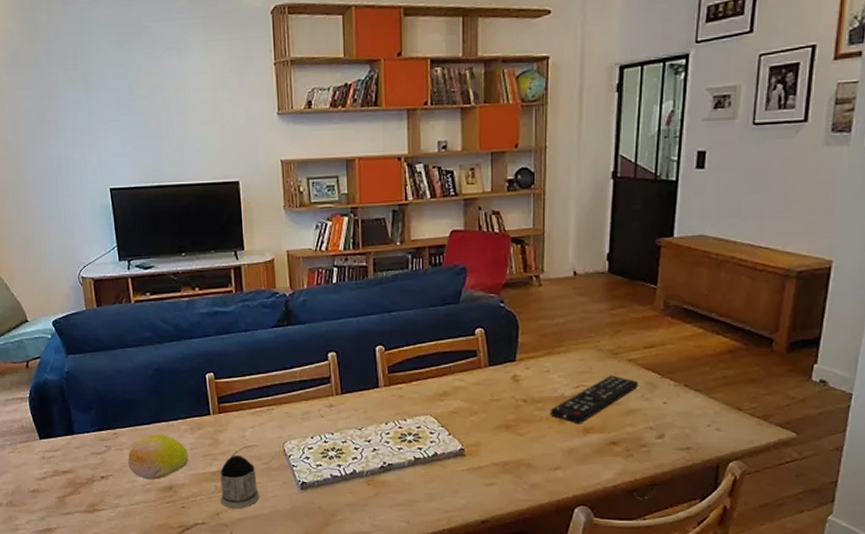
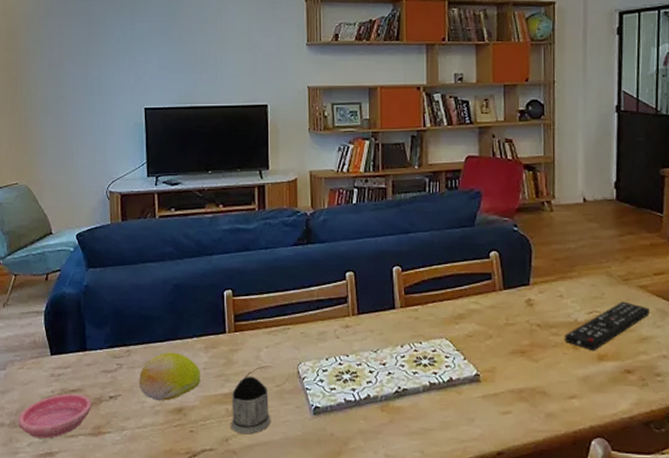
saucer: none [14,474,84,516] -> present [18,393,91,439]

